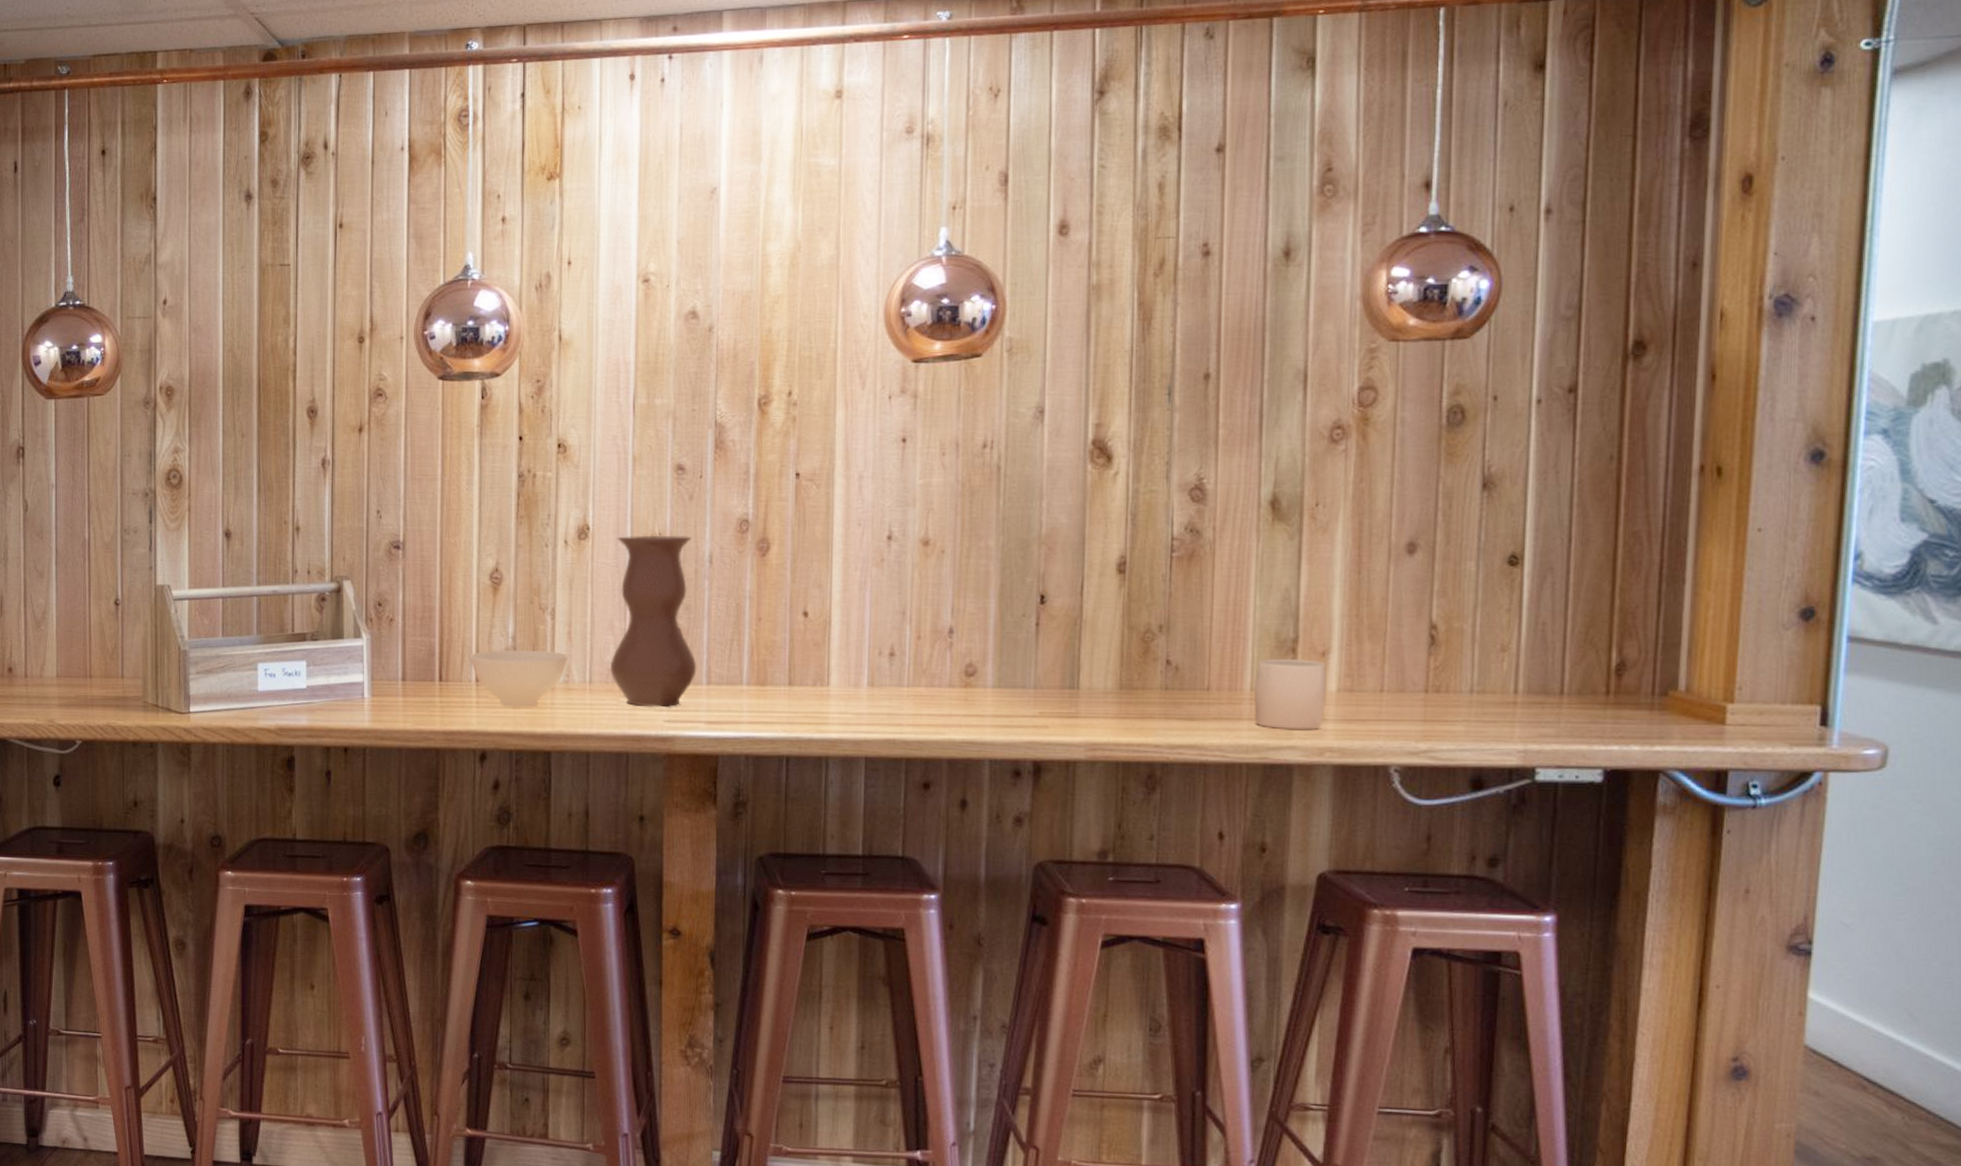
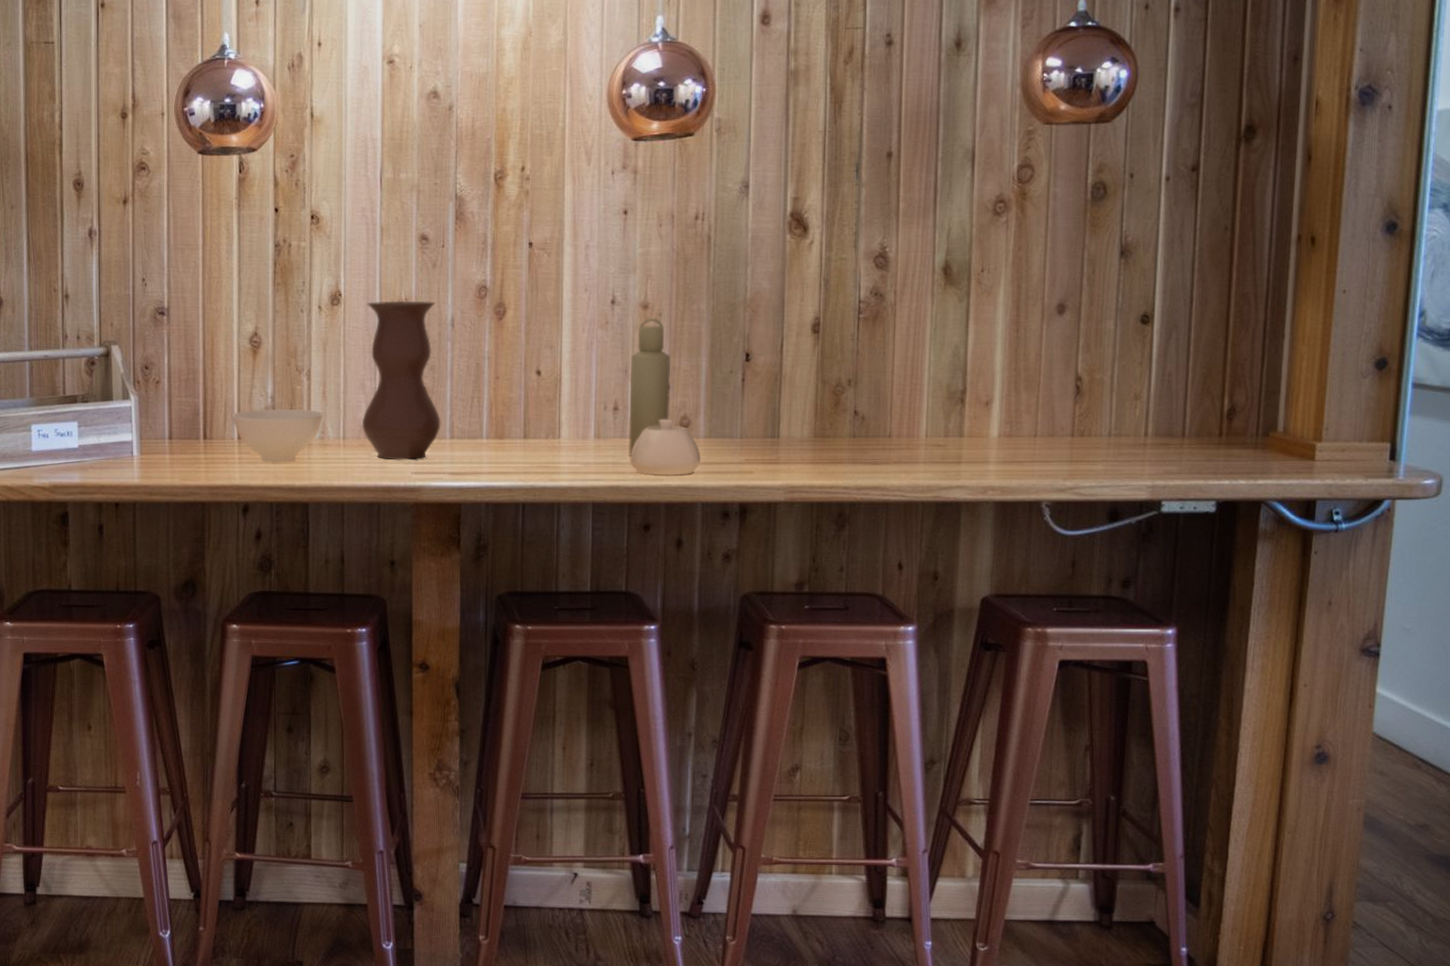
bottle: none [906,555,955,706] -> present [629,318,671,455]
sugar bowl: none [908,665,988,729] -> present [630,418,701,475]
mug: present [1254,659,1328,731] -> none [928,409,991,472]

